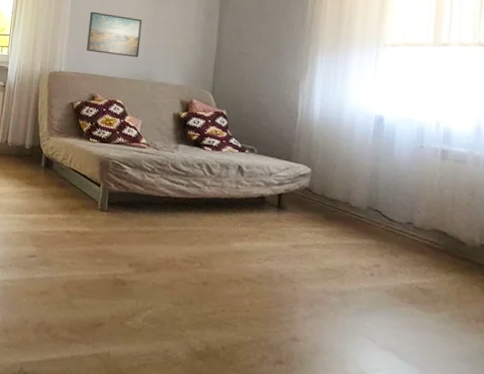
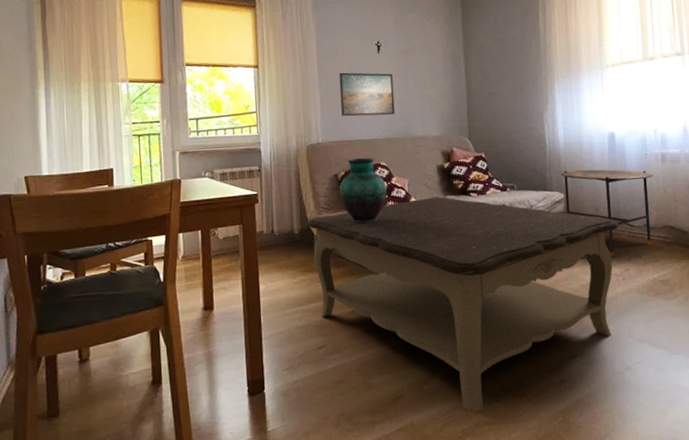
coffee table: none [38,137,373,364] -> present [306,196,618,413]
vase: none [72,91,119,154] -> present [339,157,387,224]
side table: none [310,145,428,248] -> present [560,169,654,257]

